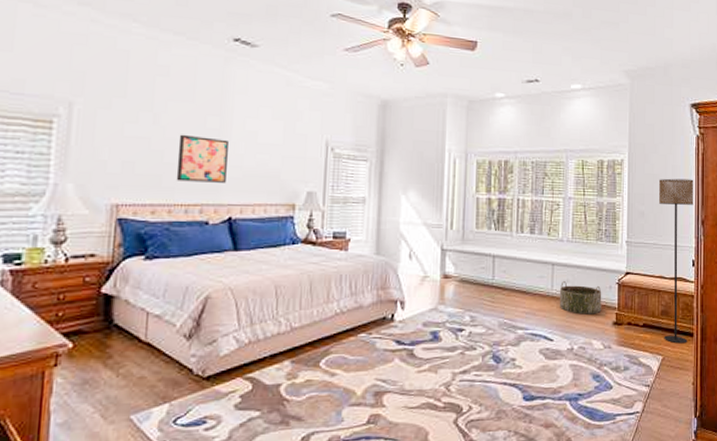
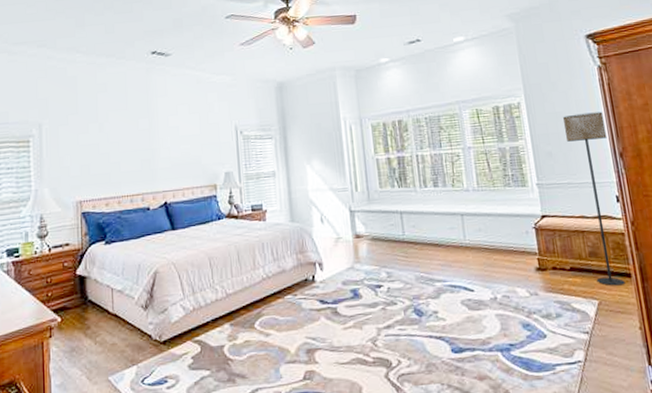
wall art: present [176,134,228,183] -> none [119,136,159,176]
basket: present [560,281,602,315] -> none [473,231,521,263]

